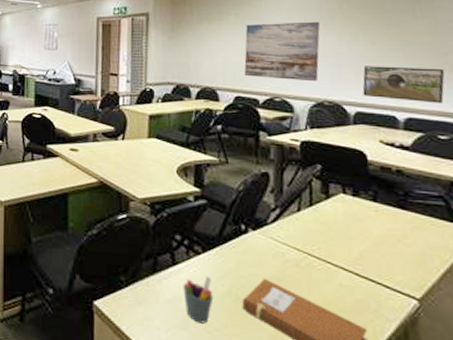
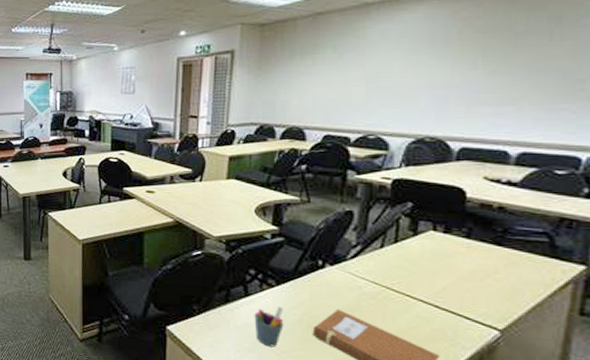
wall art: present [244,21,320,82] -> none [336,50,431,117]
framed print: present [362,66,445,104] -> none [472,97,577,136]

